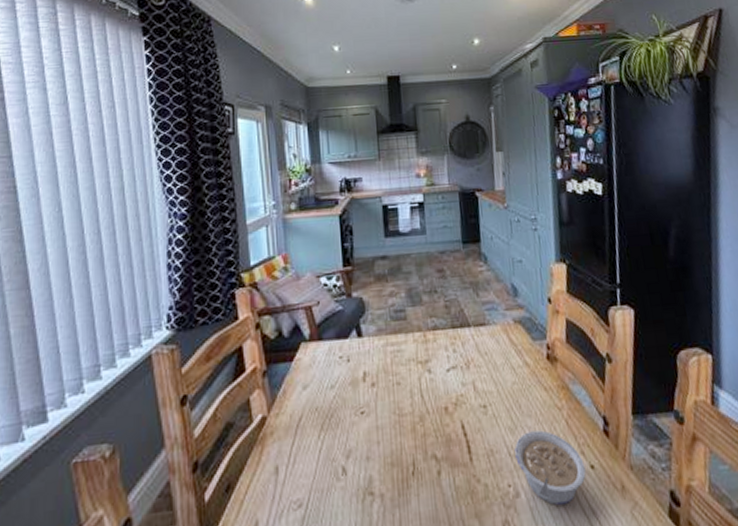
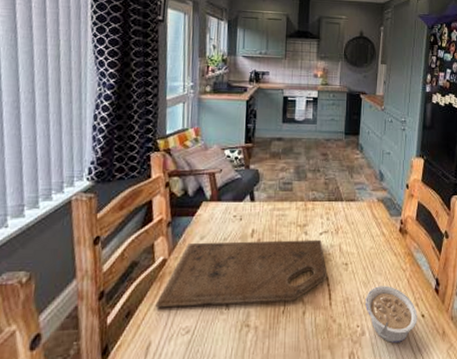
cutting board: none [258,377,463,479] -> present [155,239,328,308]

